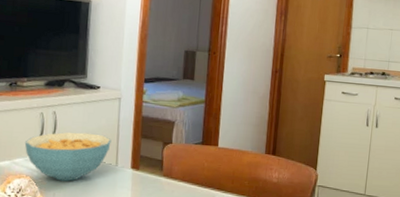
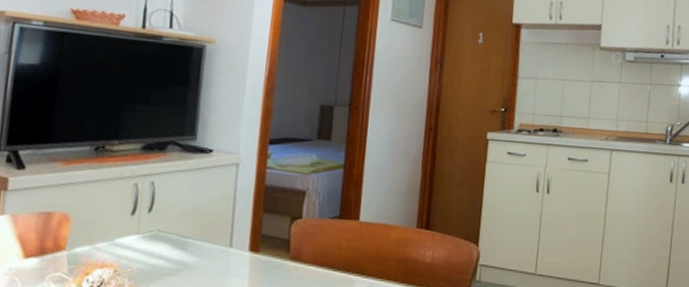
cereal bowl: present [24,132,112,181] -> none [110,207,225,270]

